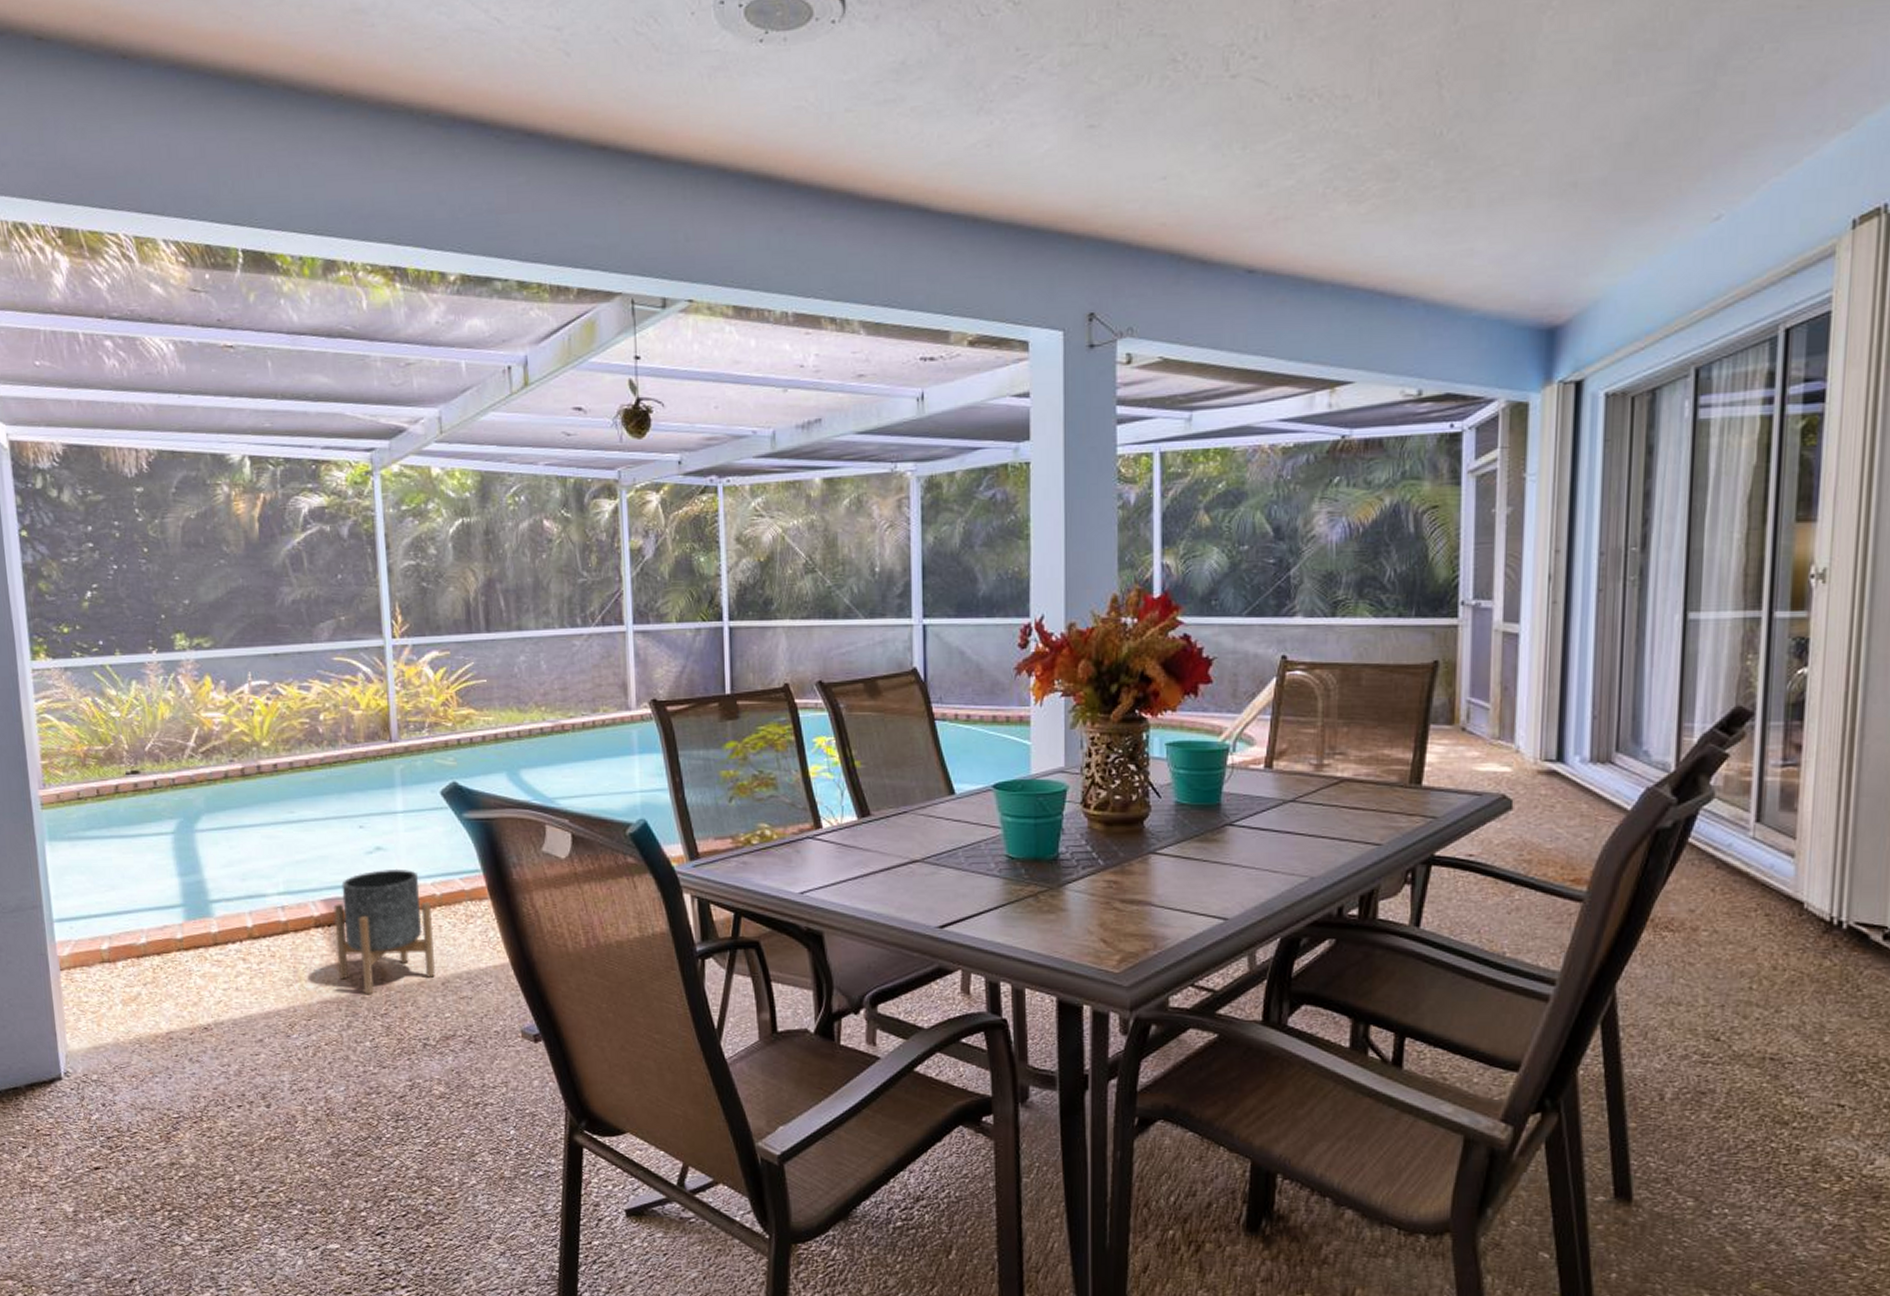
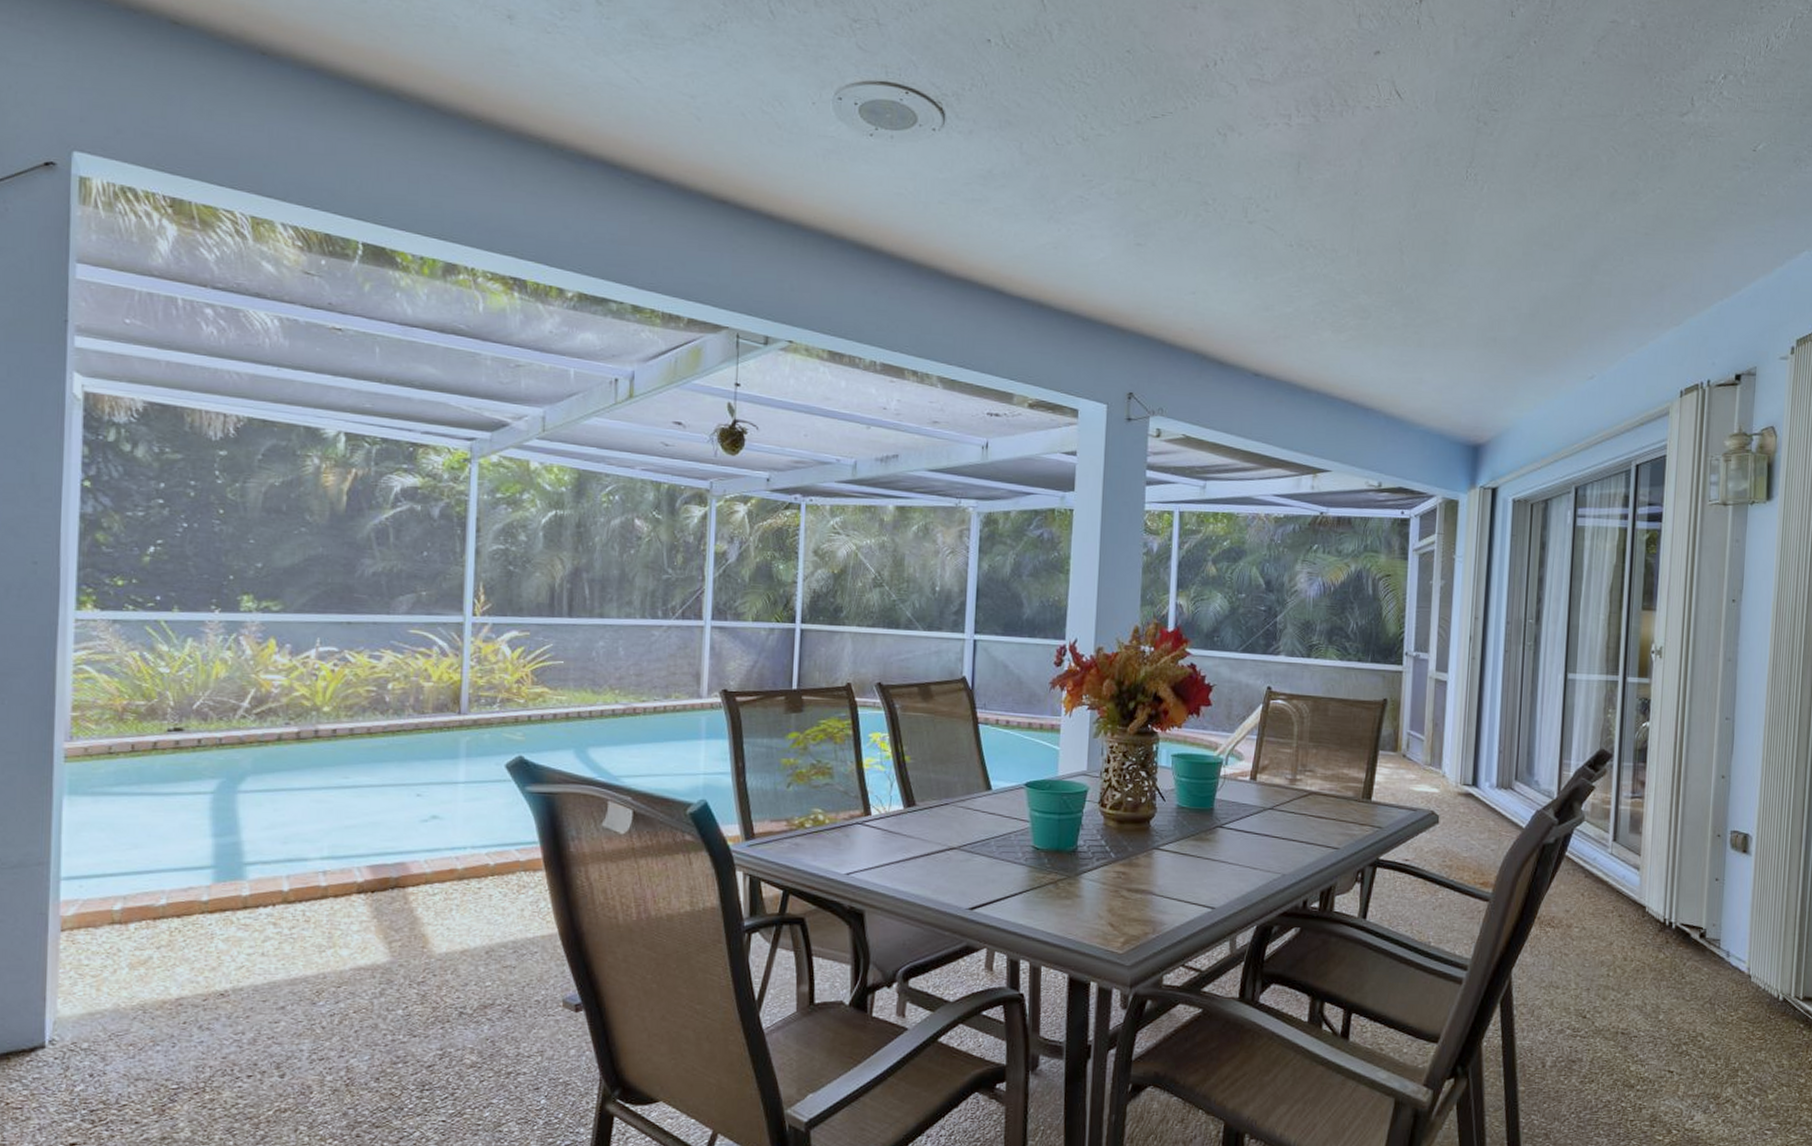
planter: present [333,868,435,995] -> none [377,837,483,963]

